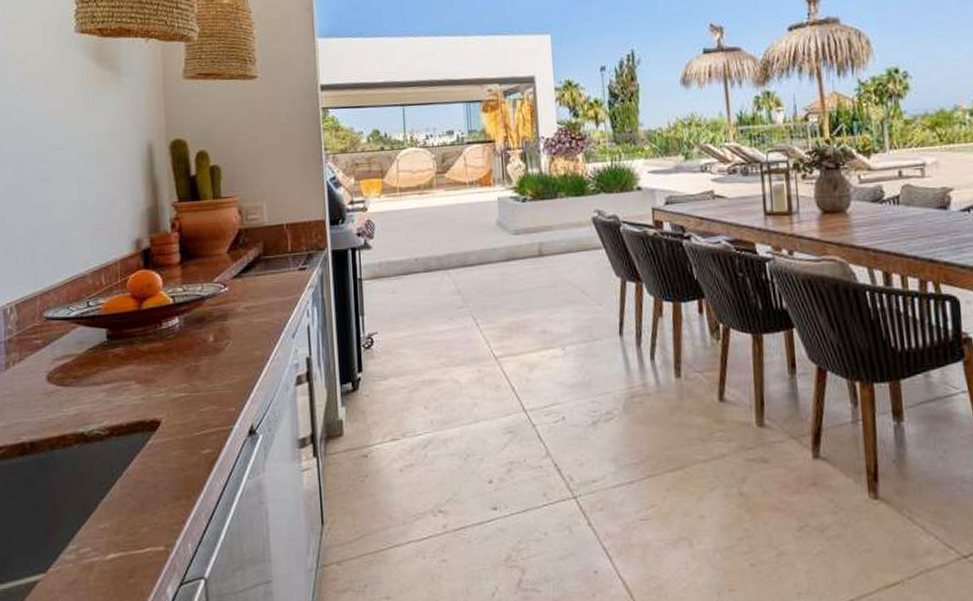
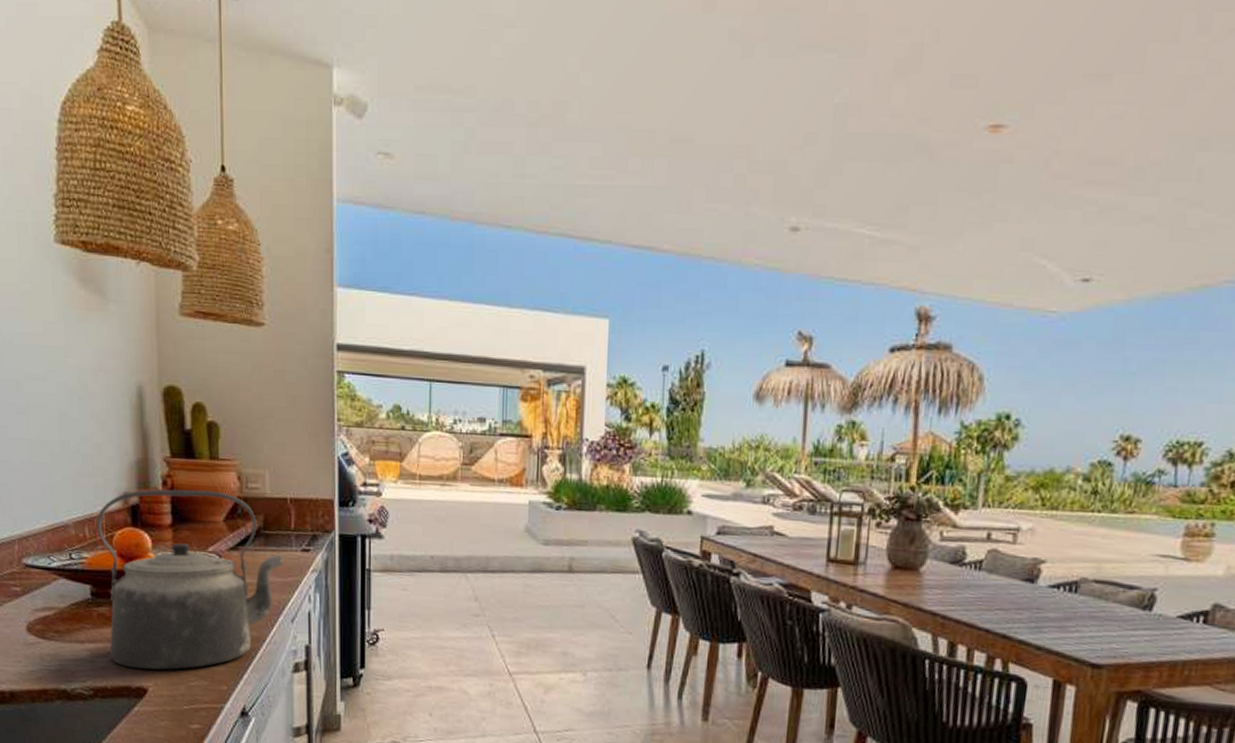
kettle: none [112,226,283,403] -> present [97,489,283,670]

